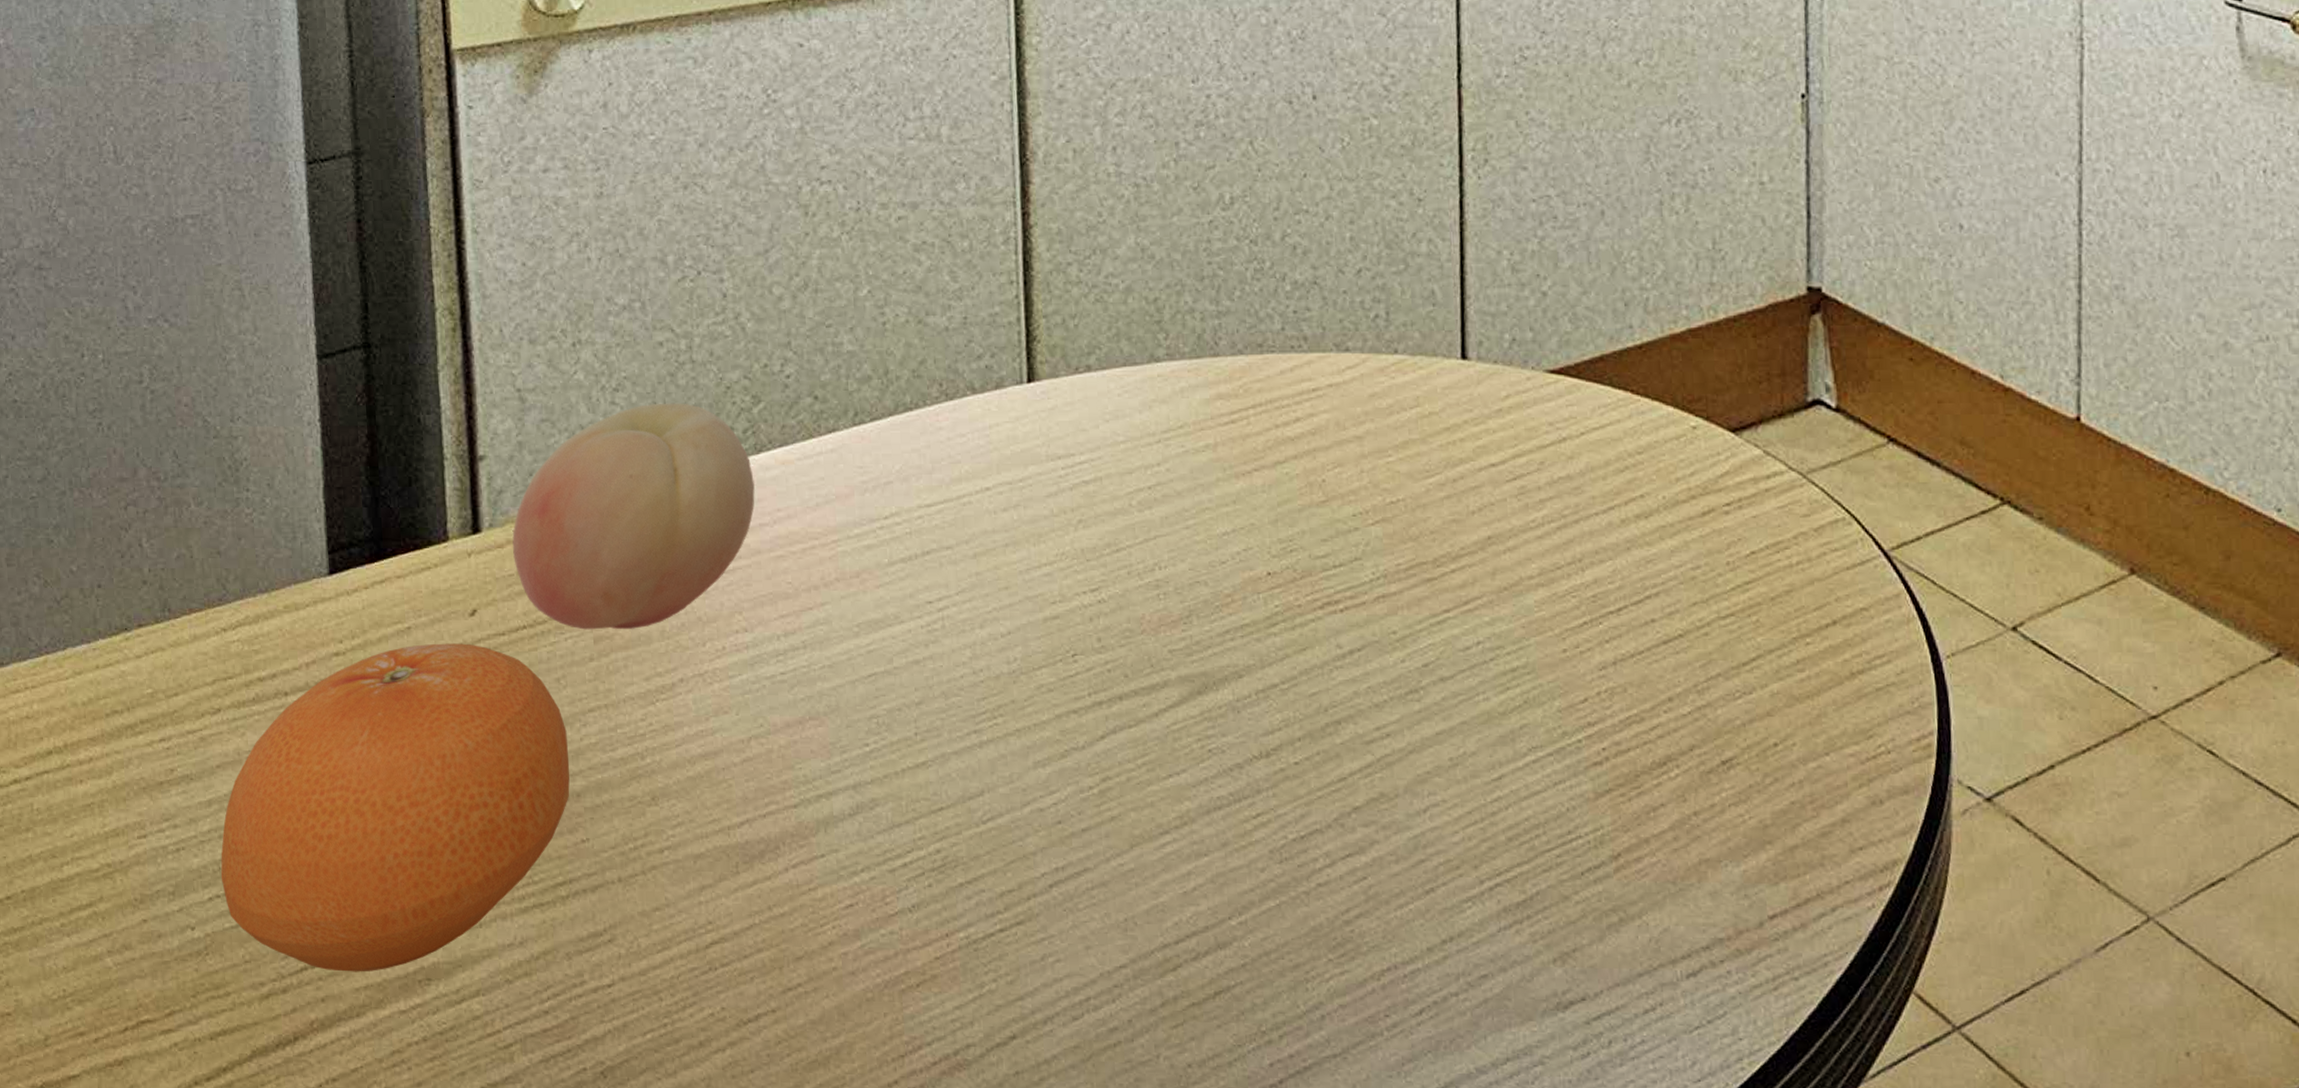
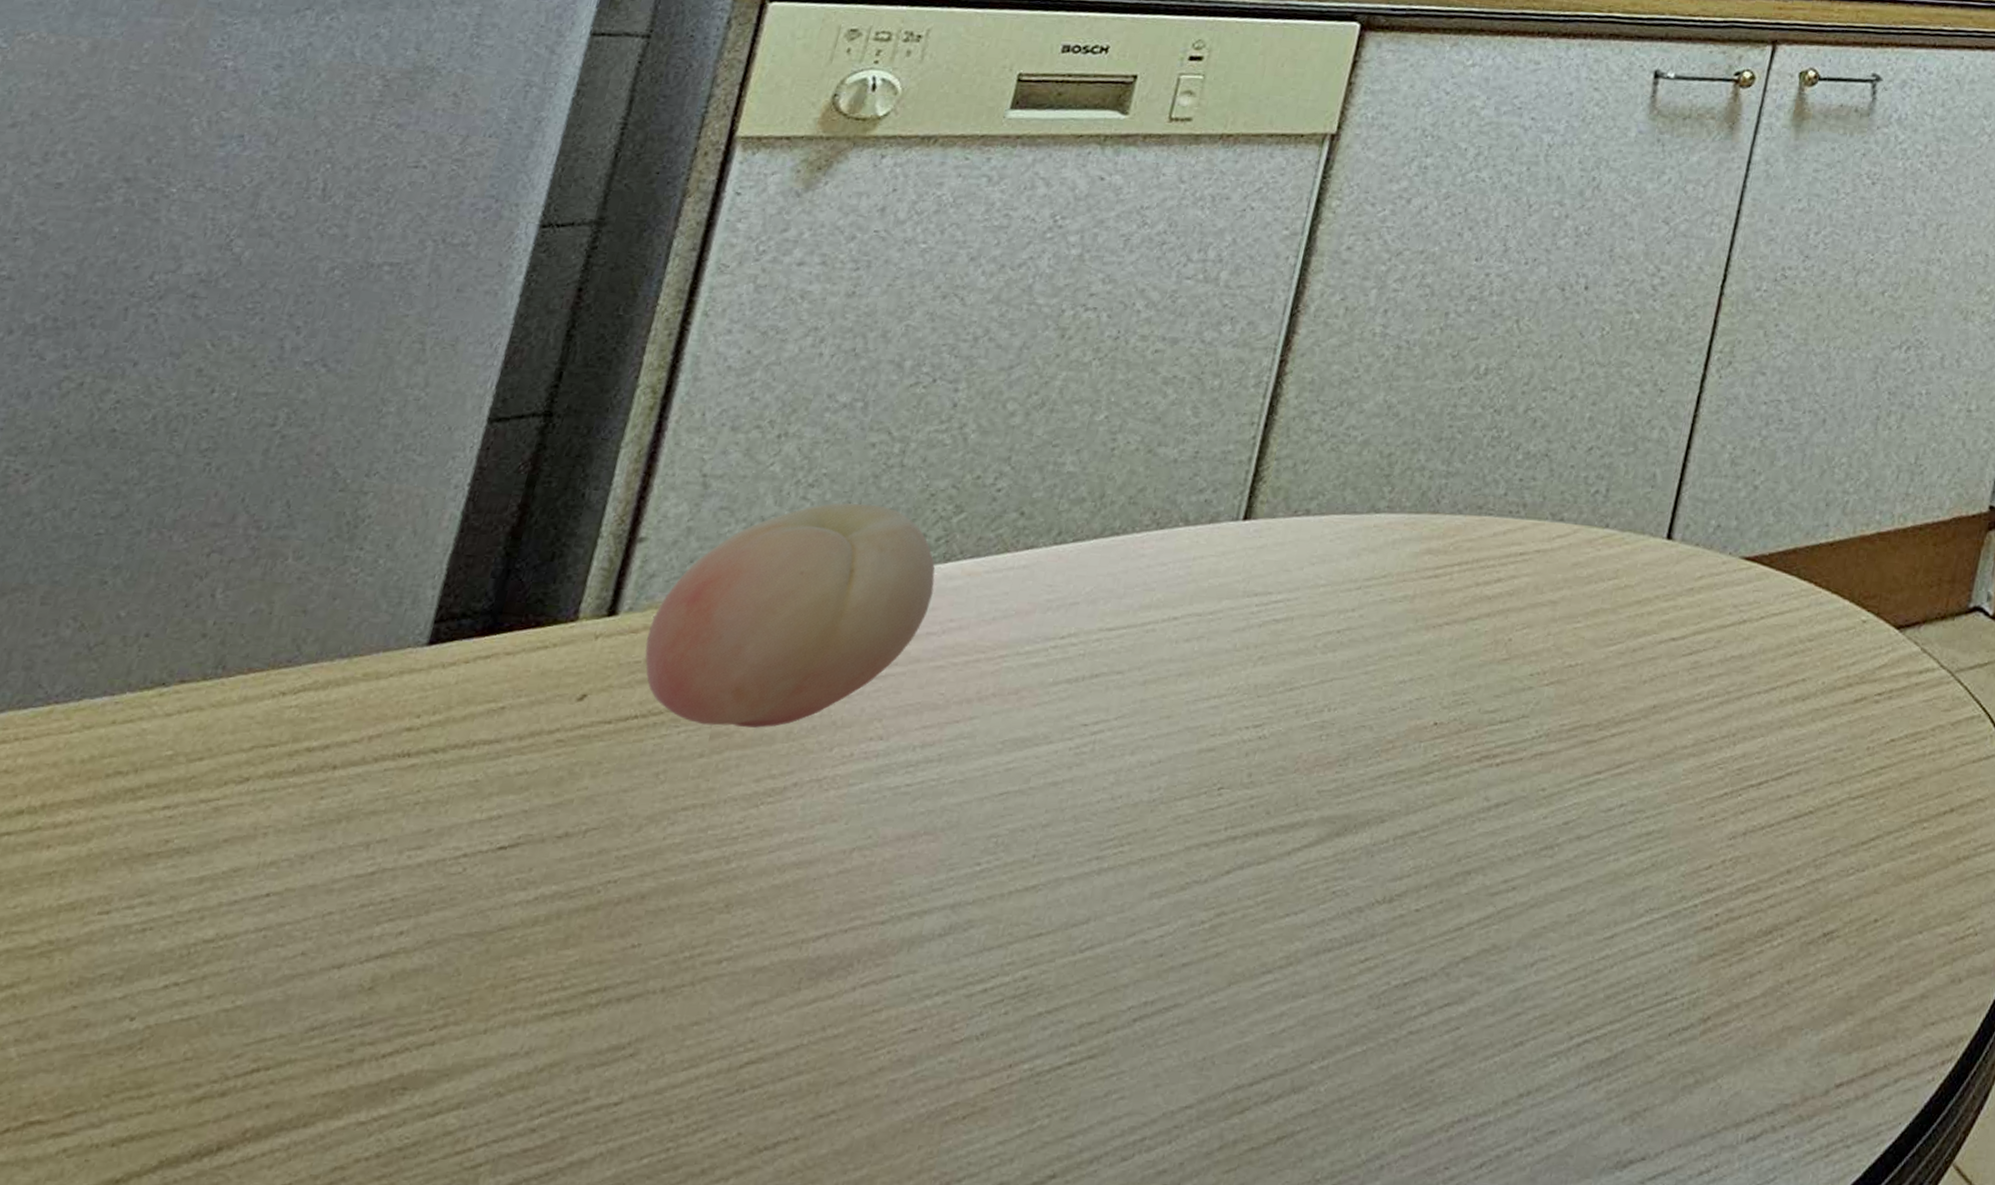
fruit: present [220,643,570,972] -> none [183,726,651,1077]

